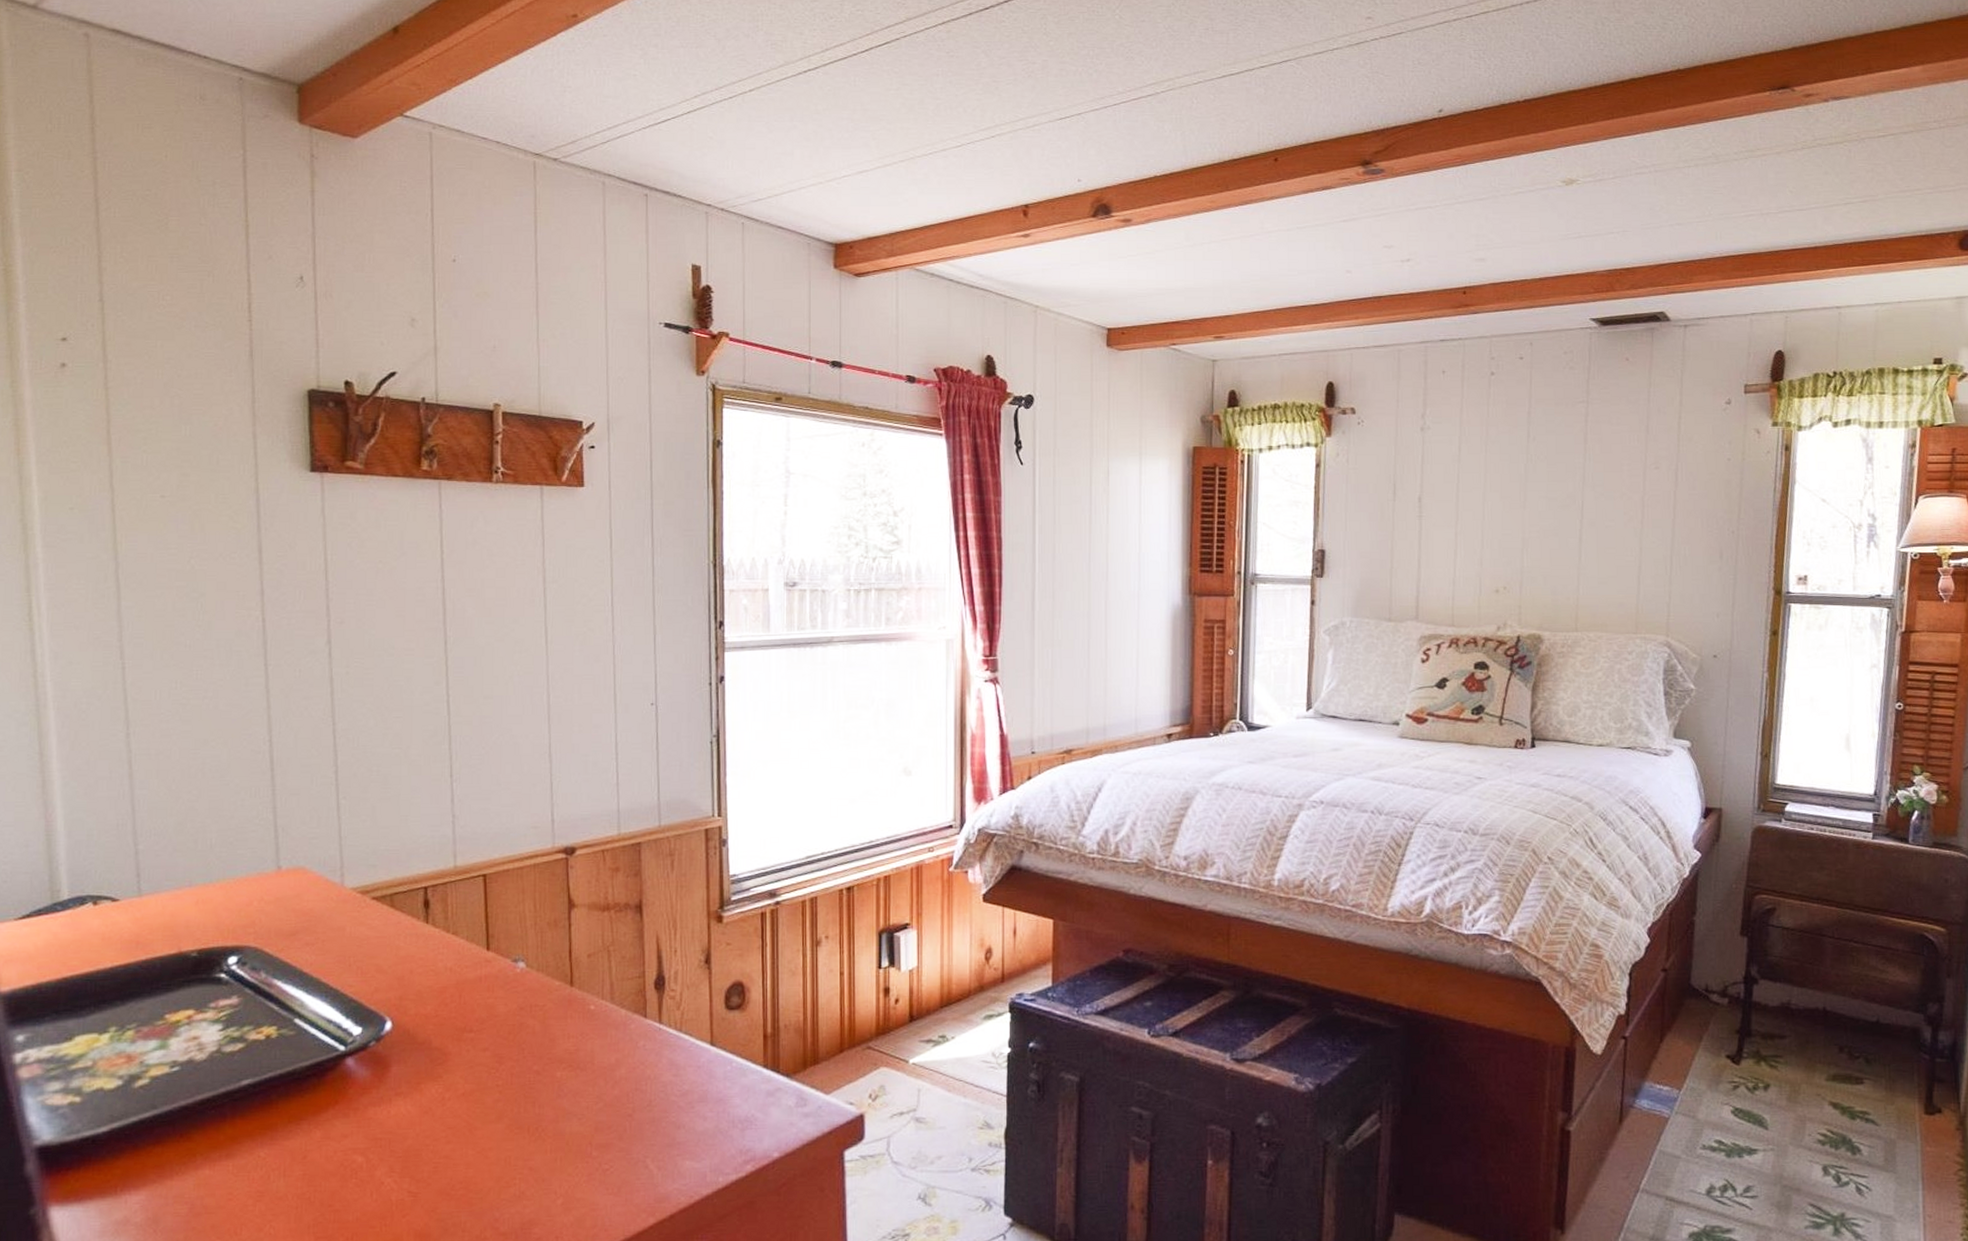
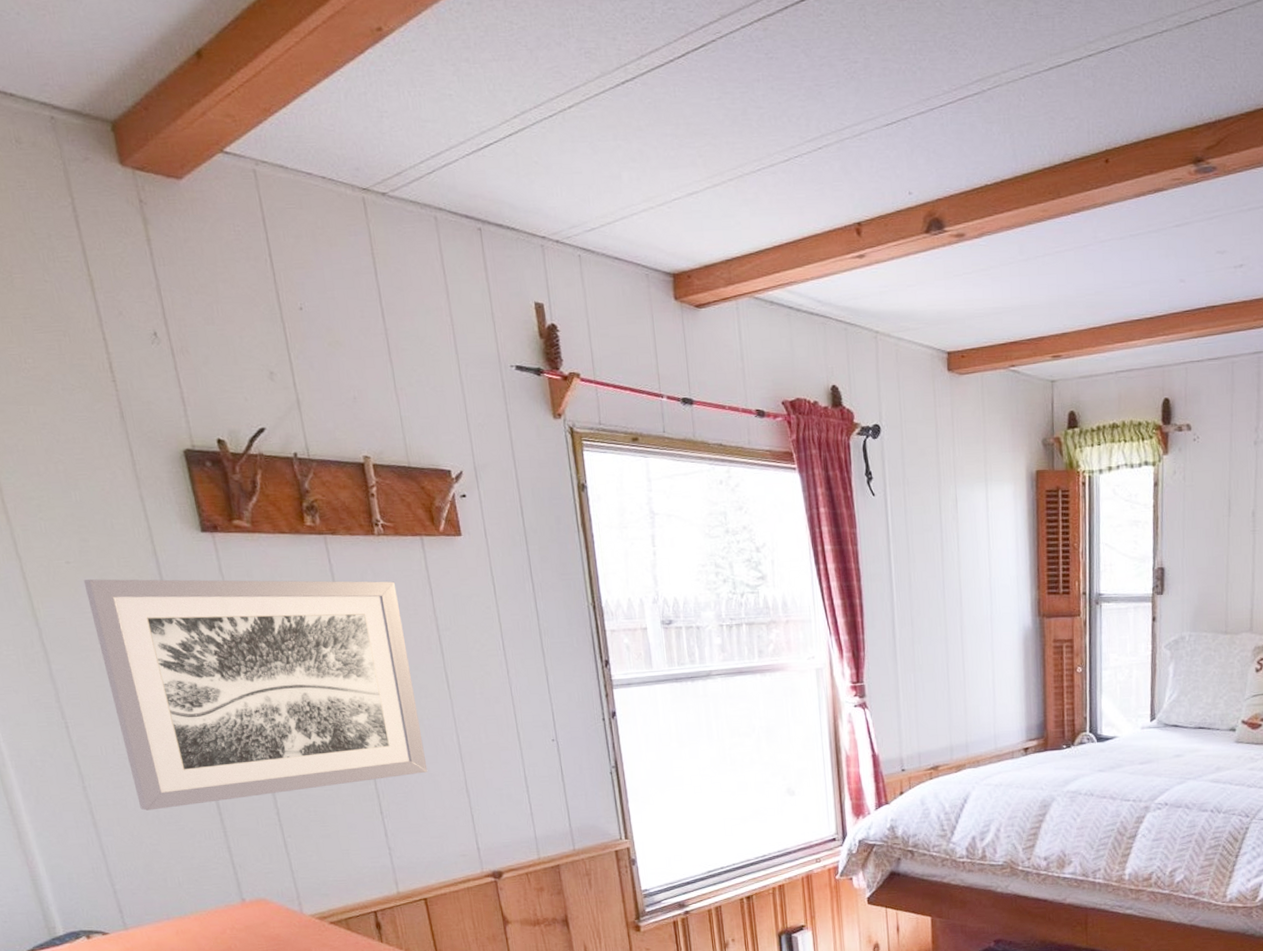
wall art: none [175,515,510,763] -> present [83,579,428,811]

